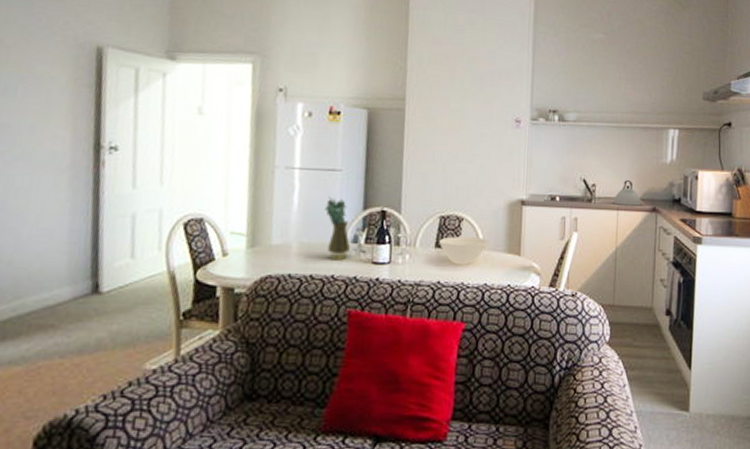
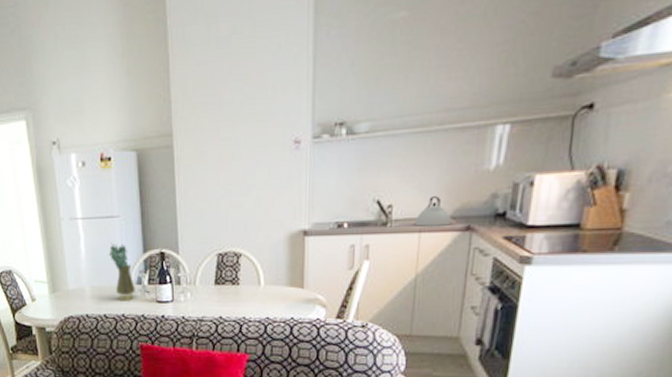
bowl: present [439,236,489,266] -> none [219,271,269,301]

